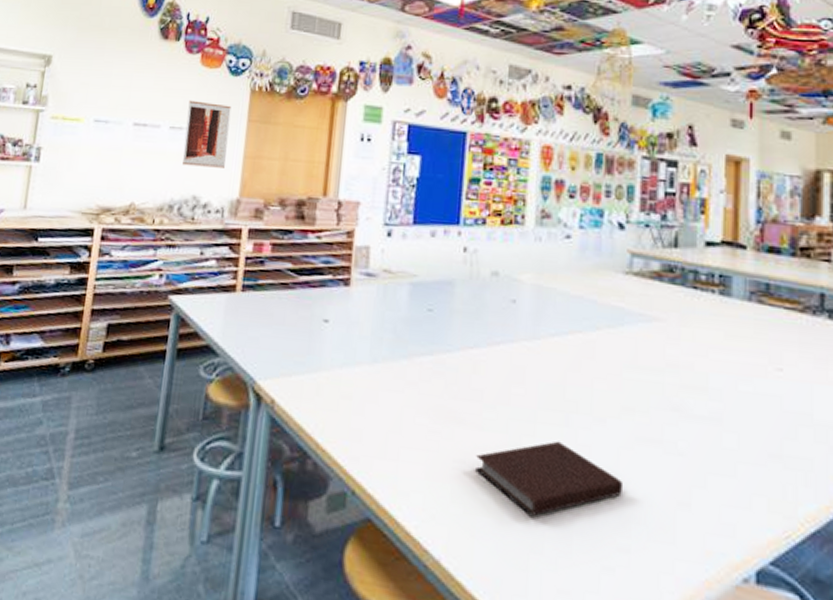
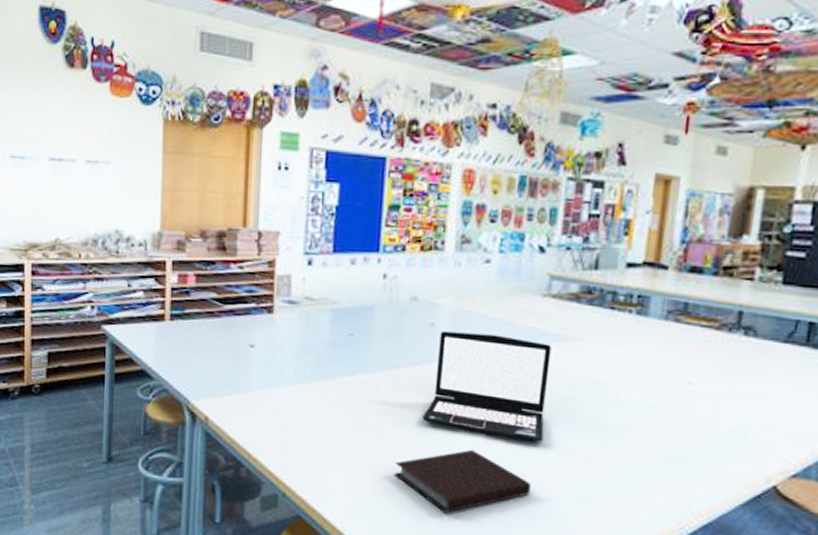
wall art: present [181,100,232,168] -> none [101,132,145,202]
laptop: none [505,308,636,434] -> present [423,331,552,442]

